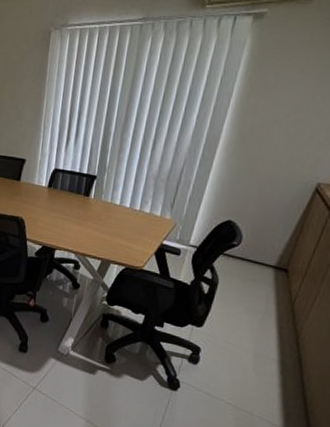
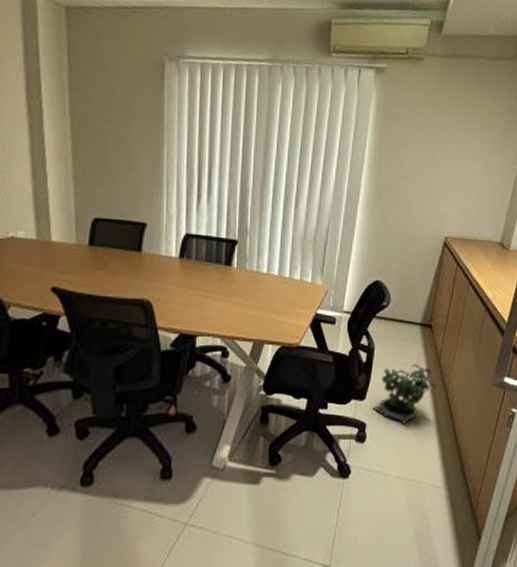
potted plant: none [209,302,286,358] -> present [373,364,436,425]

